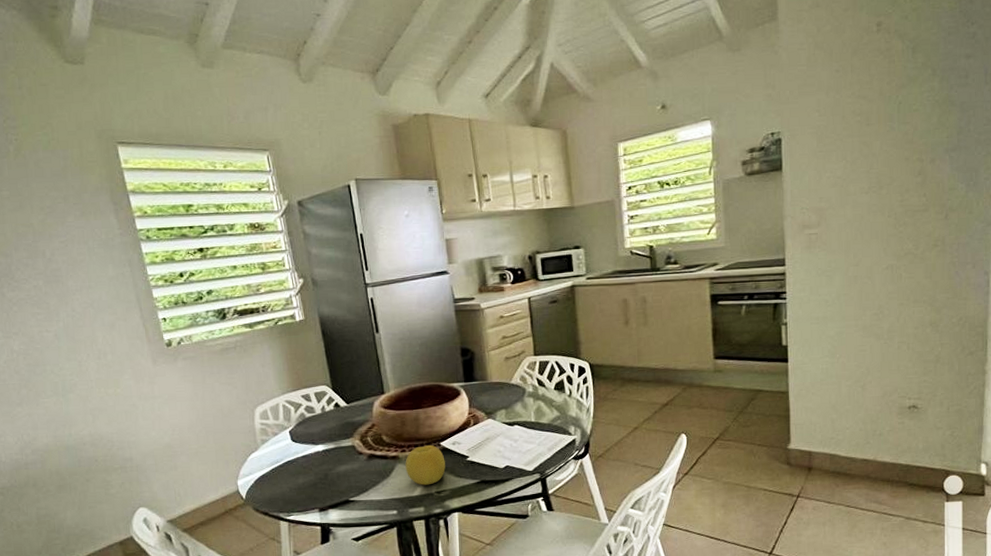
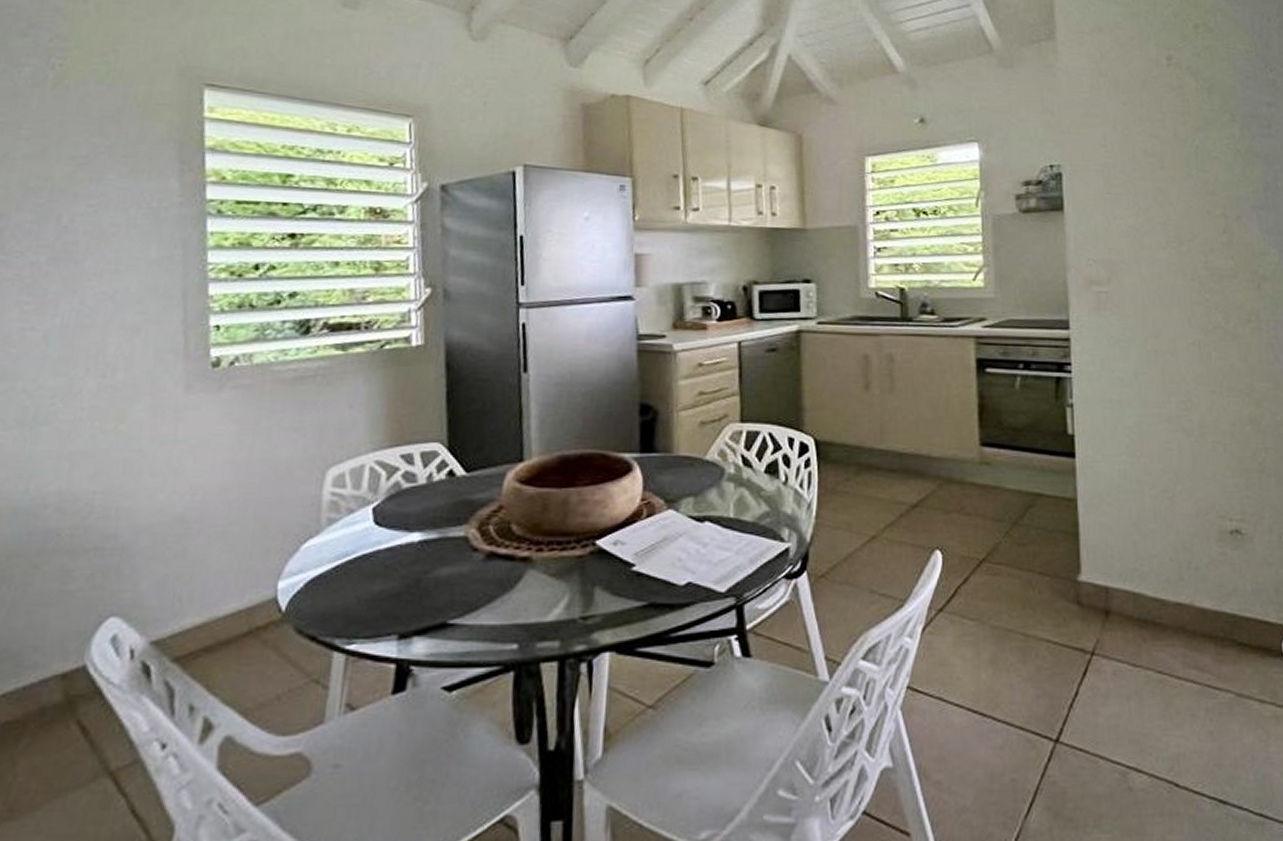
fruit: present [405,444,445,485] -> none [539,542,600,606]

